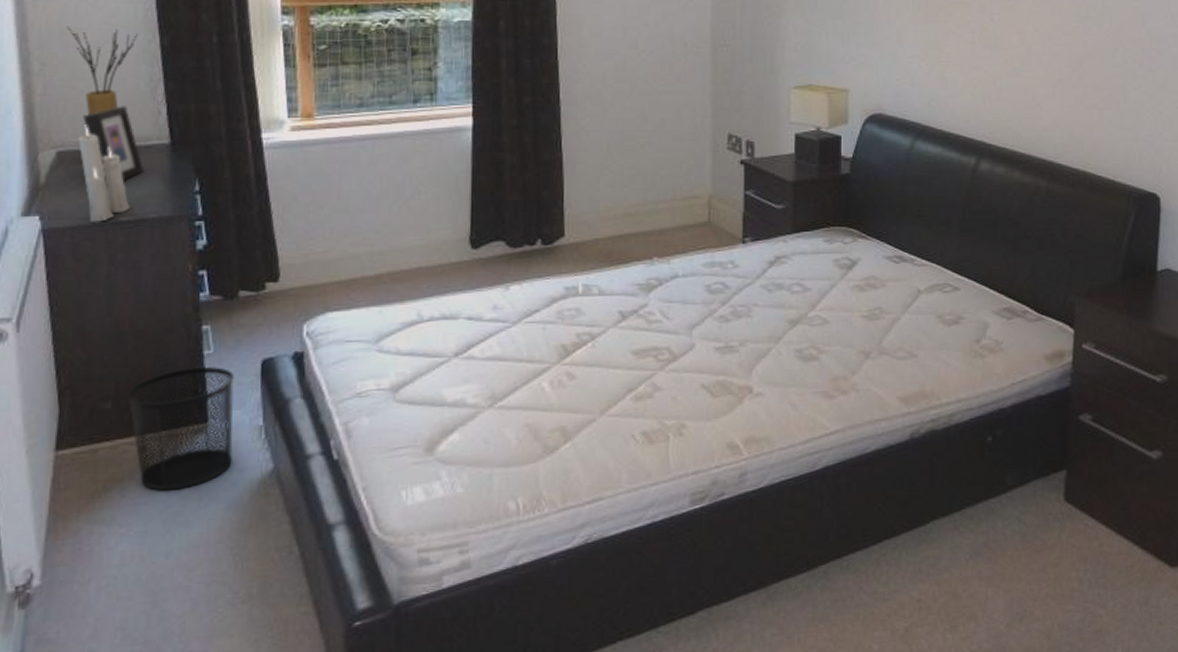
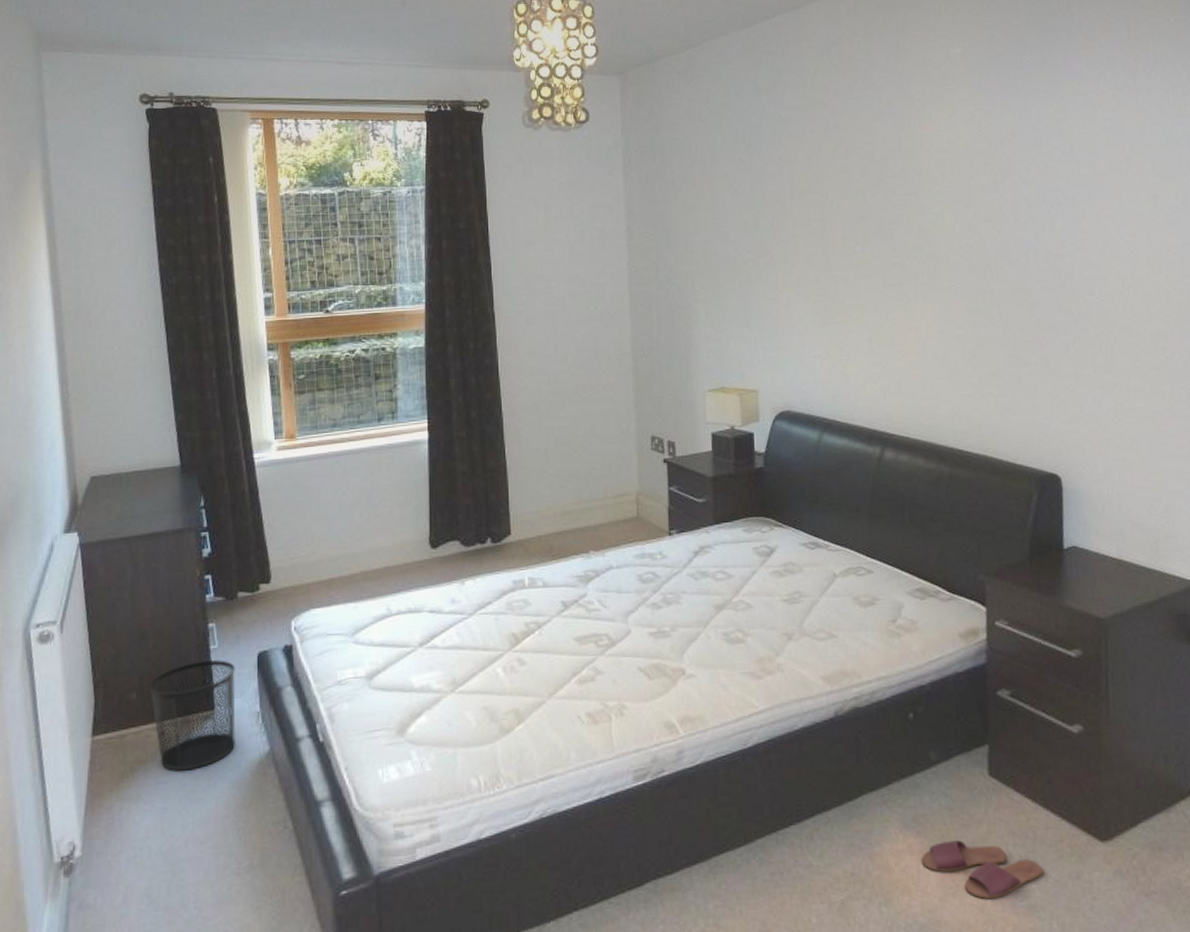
vase: present [67,26,138,115] -> none [97,370,153,445]
candle: present [78,124,131,222] -> none [107,453,150,536]
picture frame: present [83,106,144,184] -> none [111,435,159,503]
slippers: none [991,566,1113,624] -> present [922,840,1044,899]

